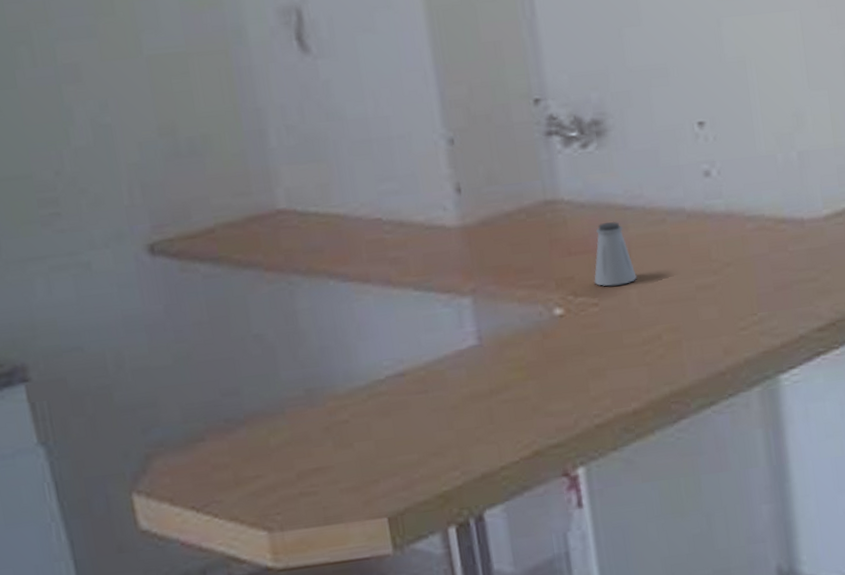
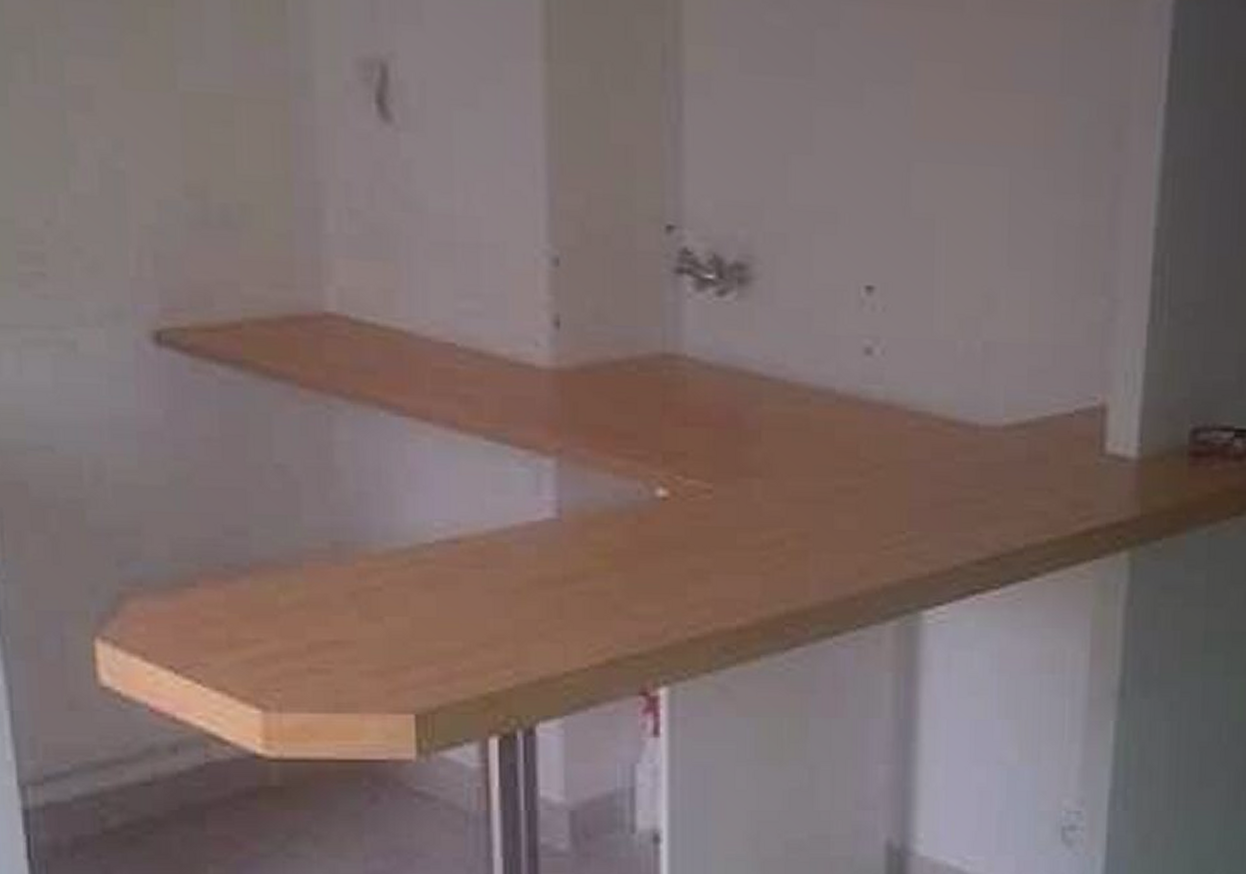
saltshaker: present [594,221,637,286] -> none [711,391,764,472]

